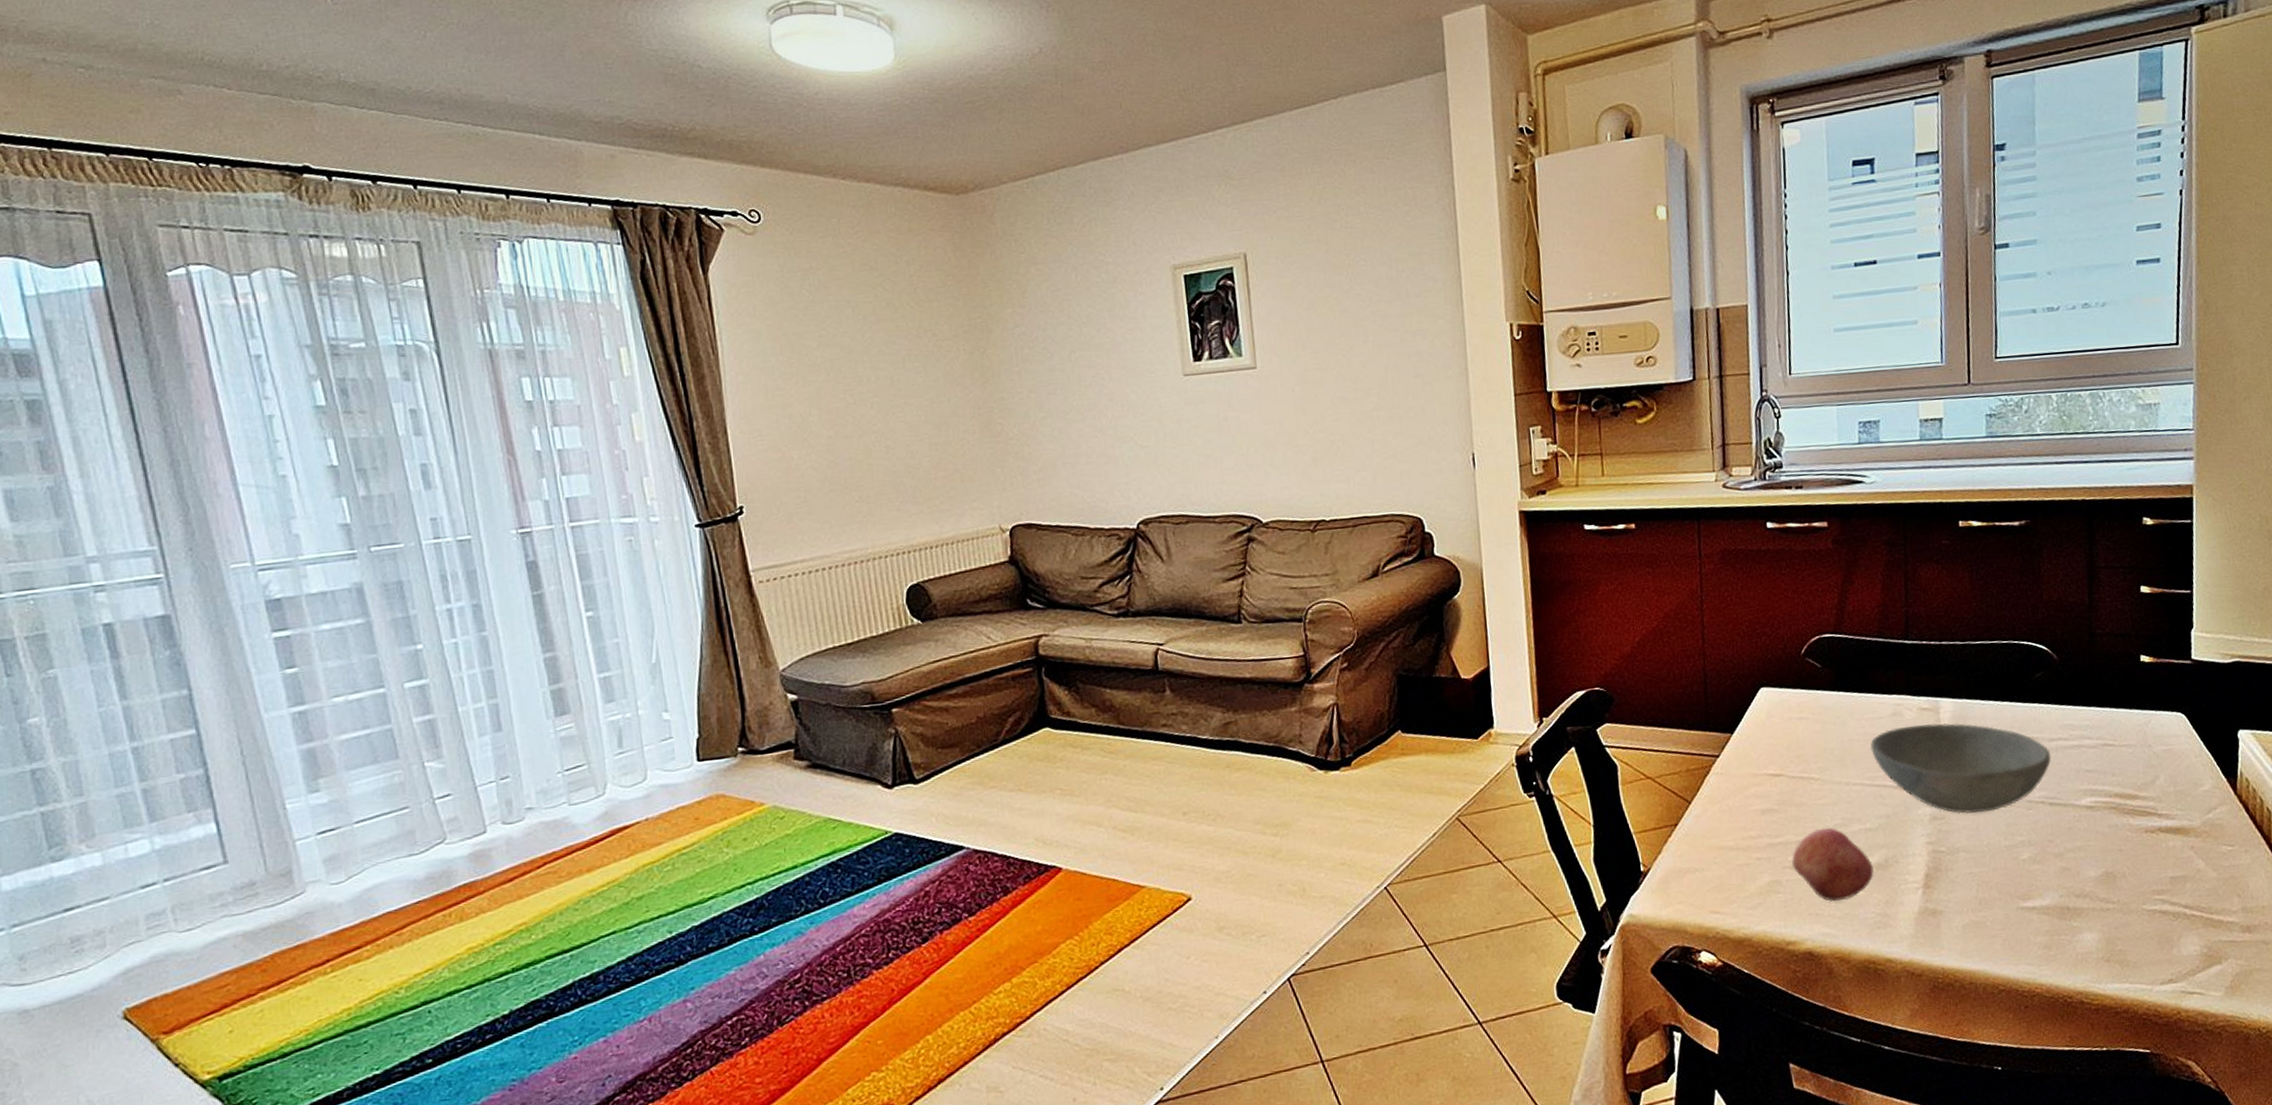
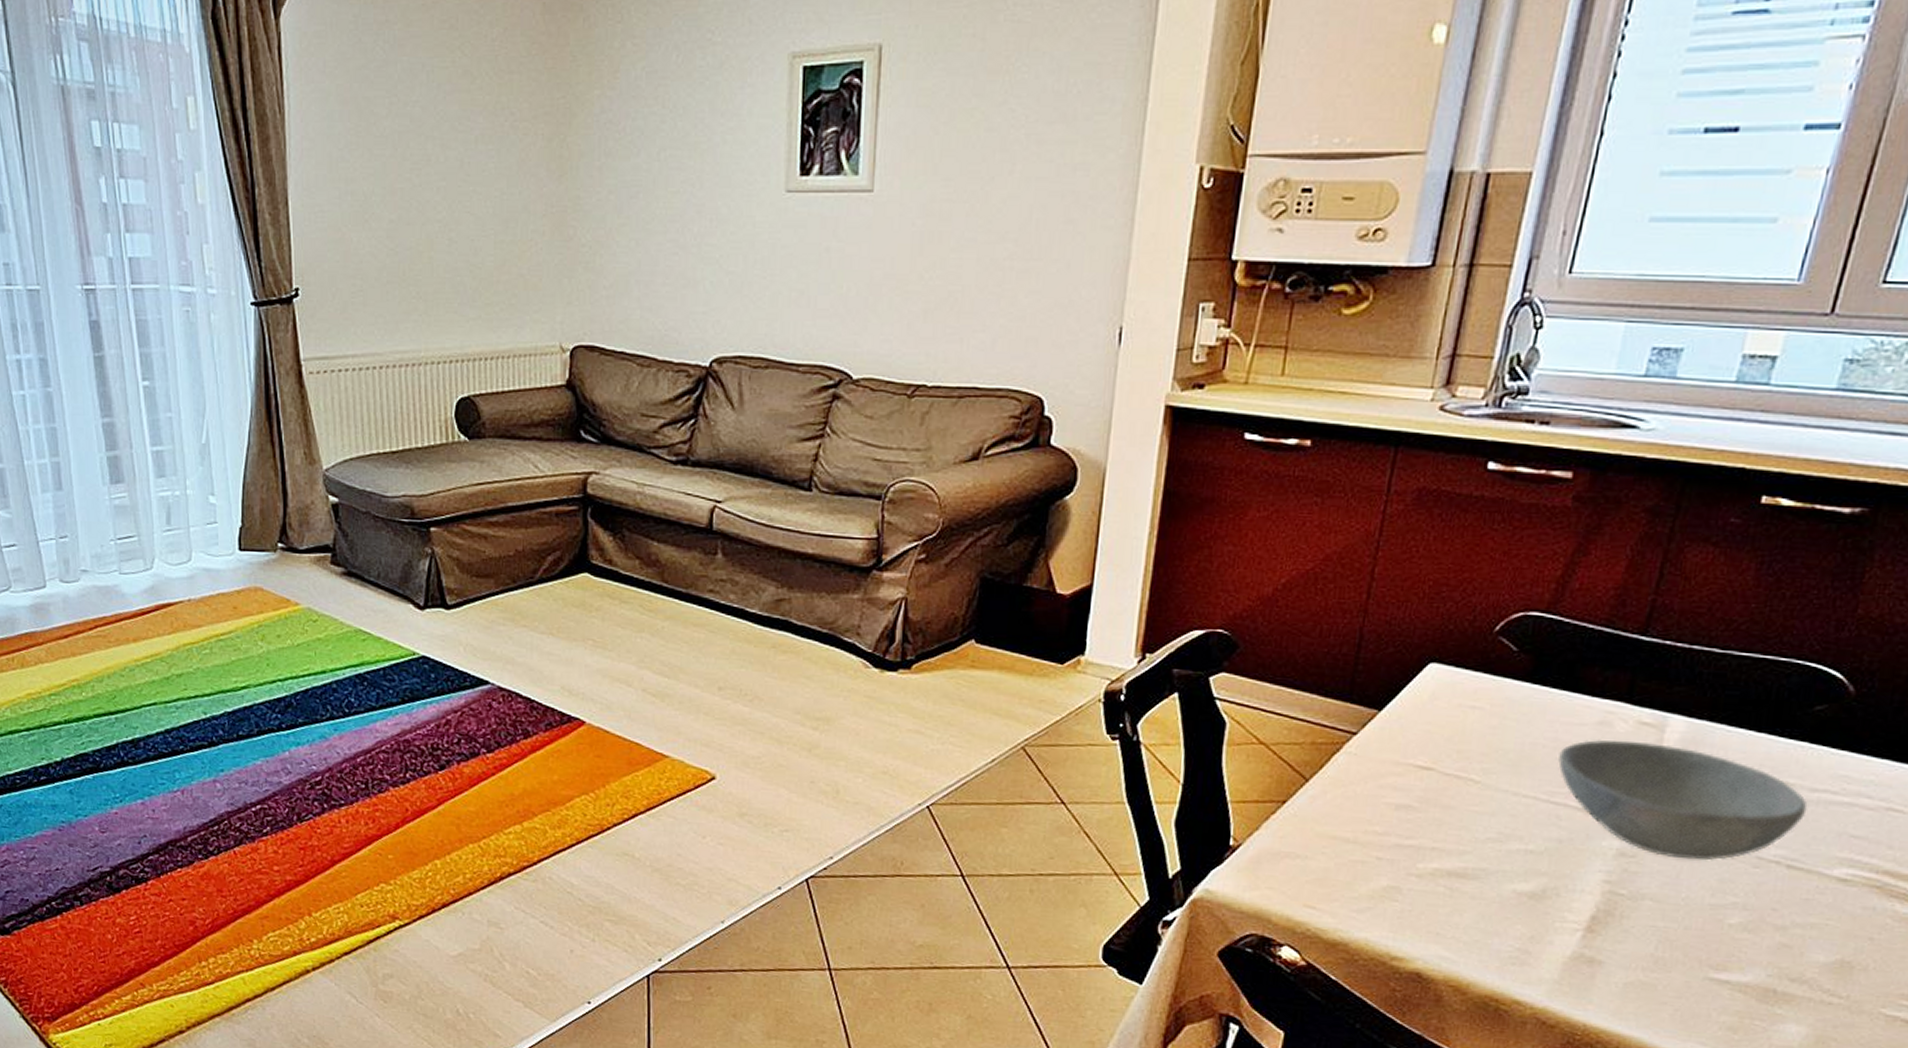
fruit: present [1792,827,1874,902] -> none [1420,838,1525,926]

